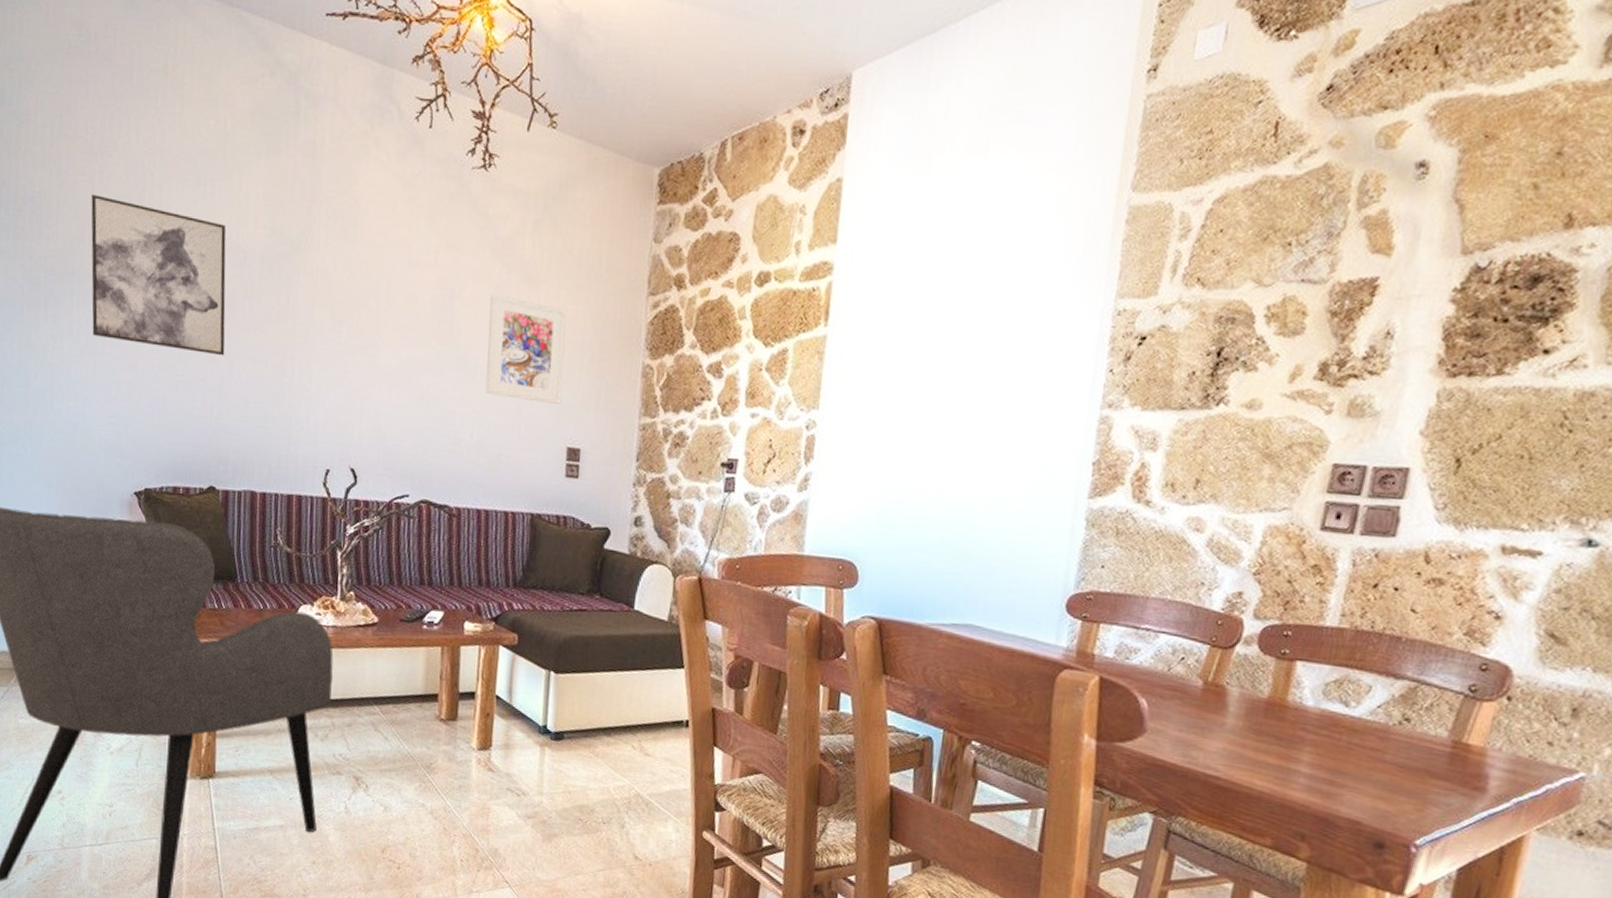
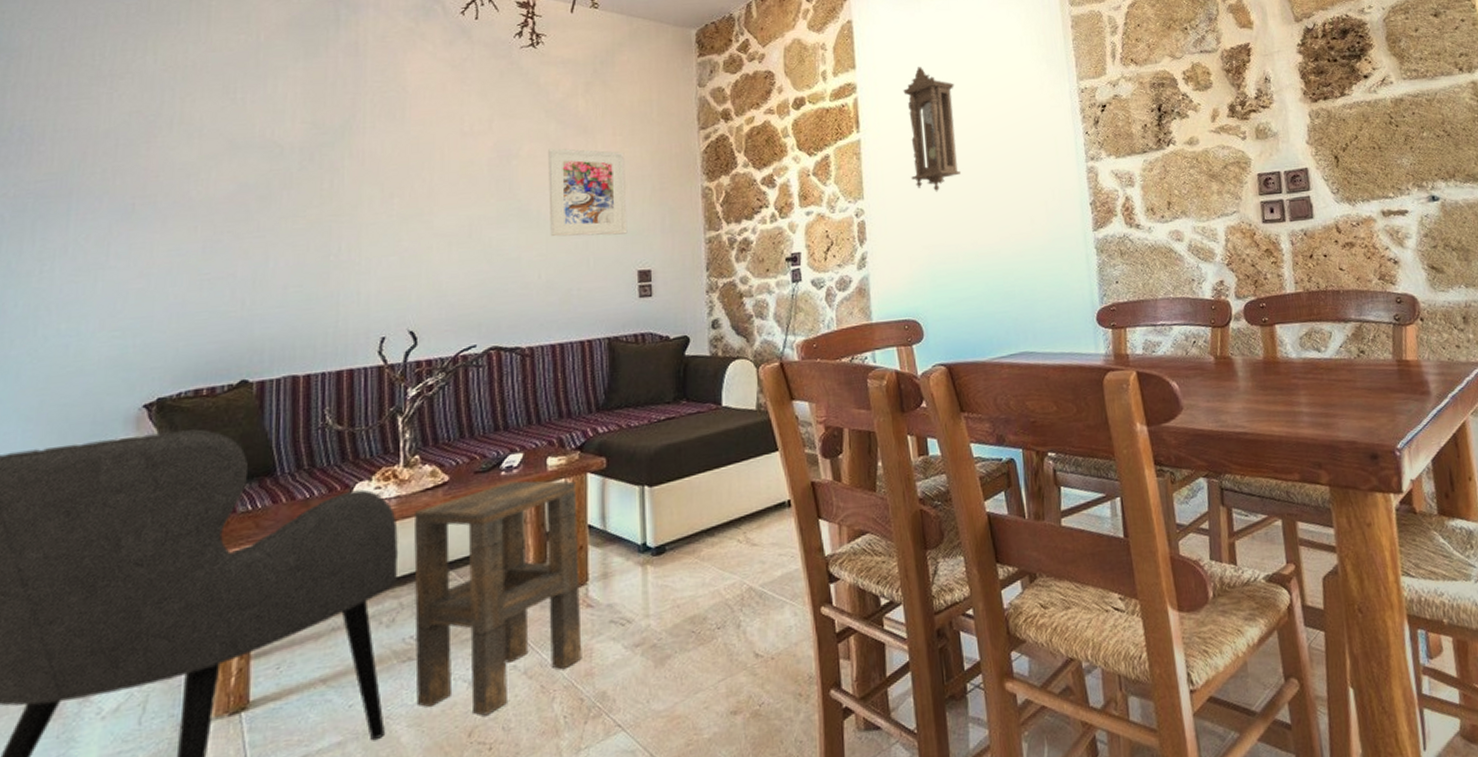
wall art: present [91,193,226,356] -> none [93,114,260,252]
side table: none [342,636,488,840] -> present [414,480,582,716]
pendulum clock: none [878,251,954,416] -> present [903,67,961,192]

